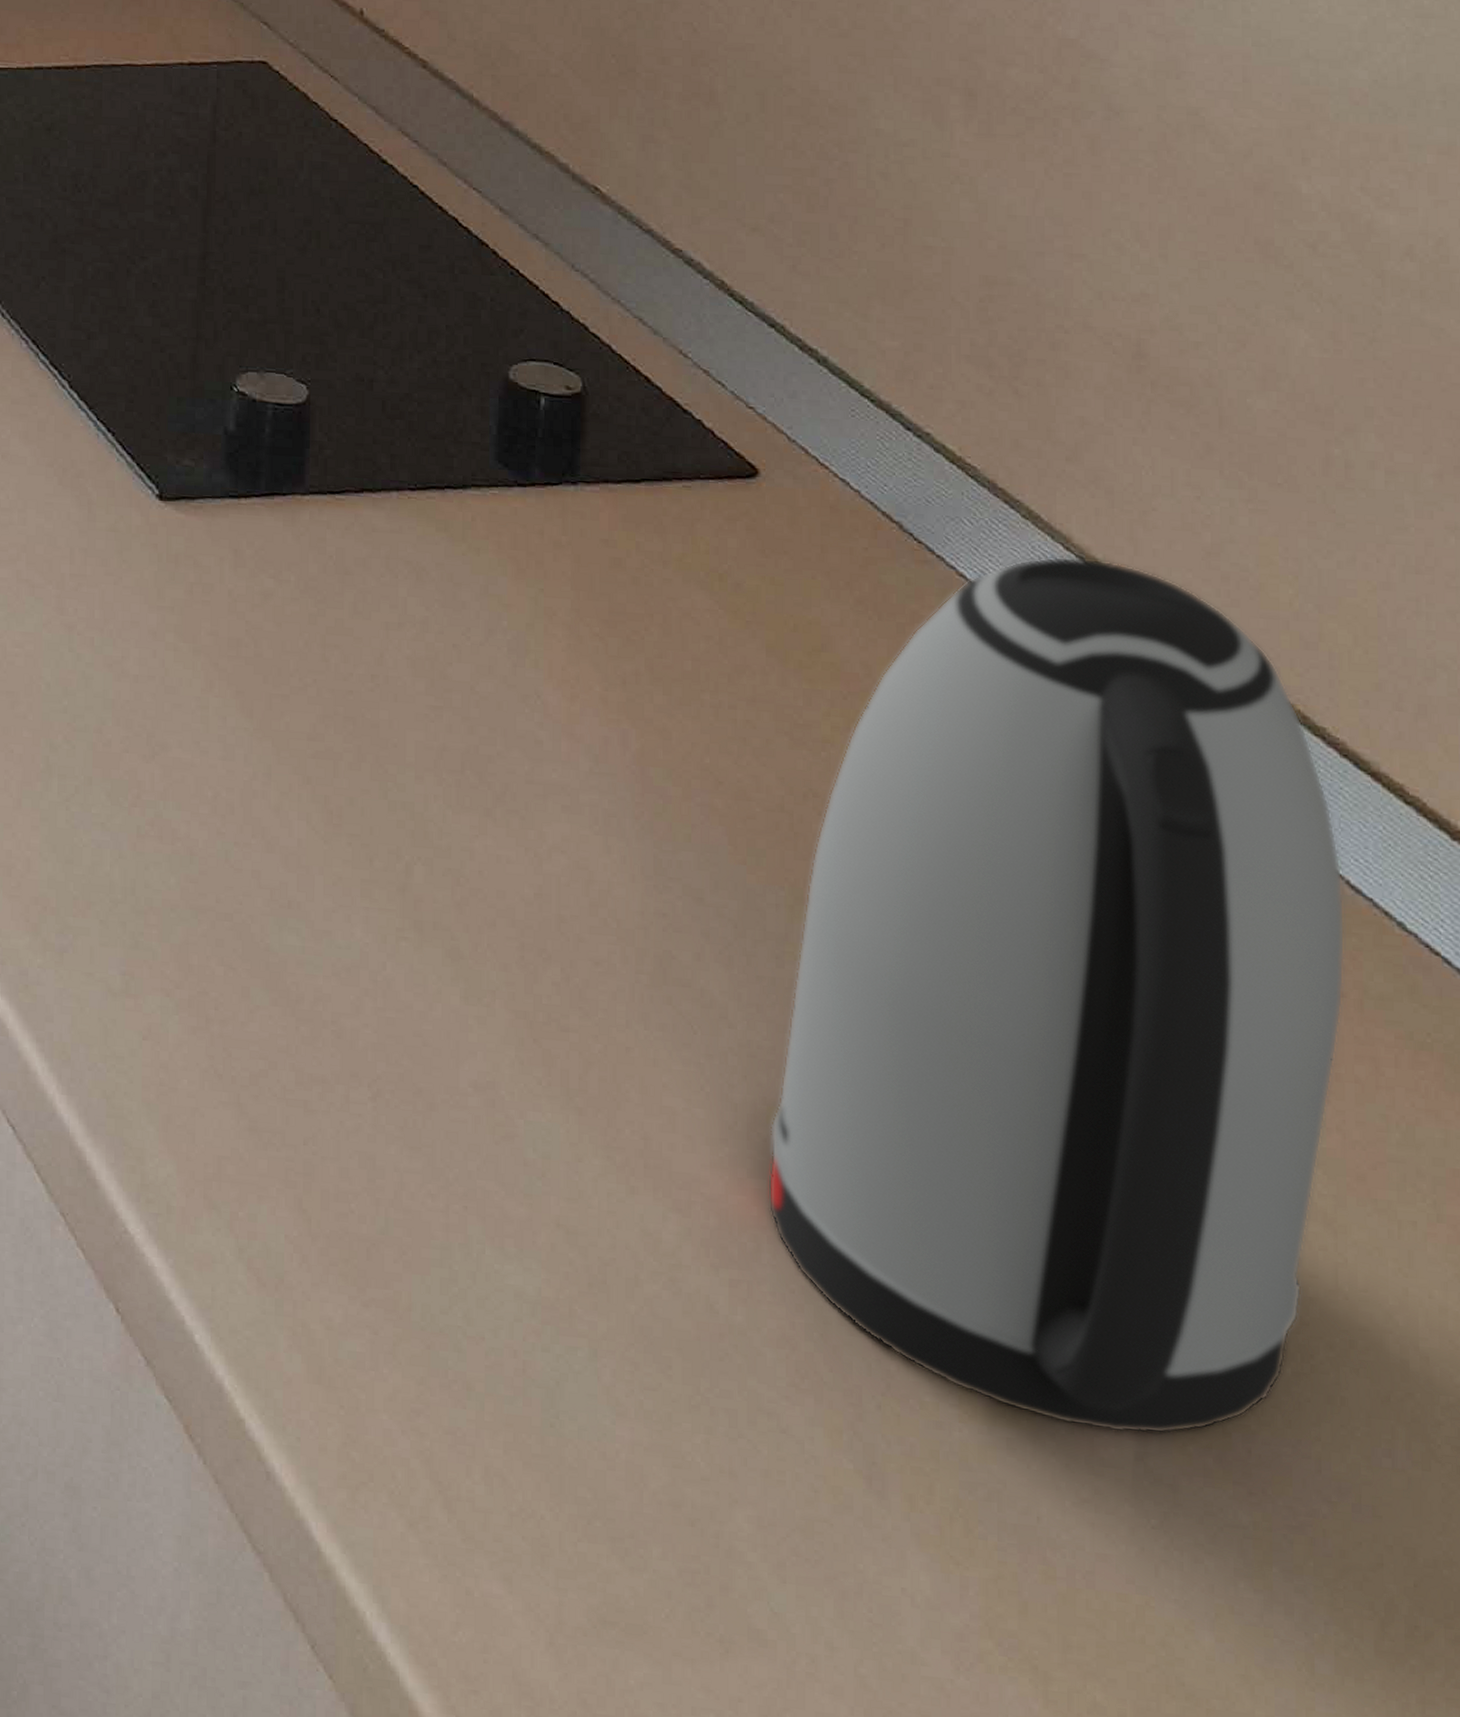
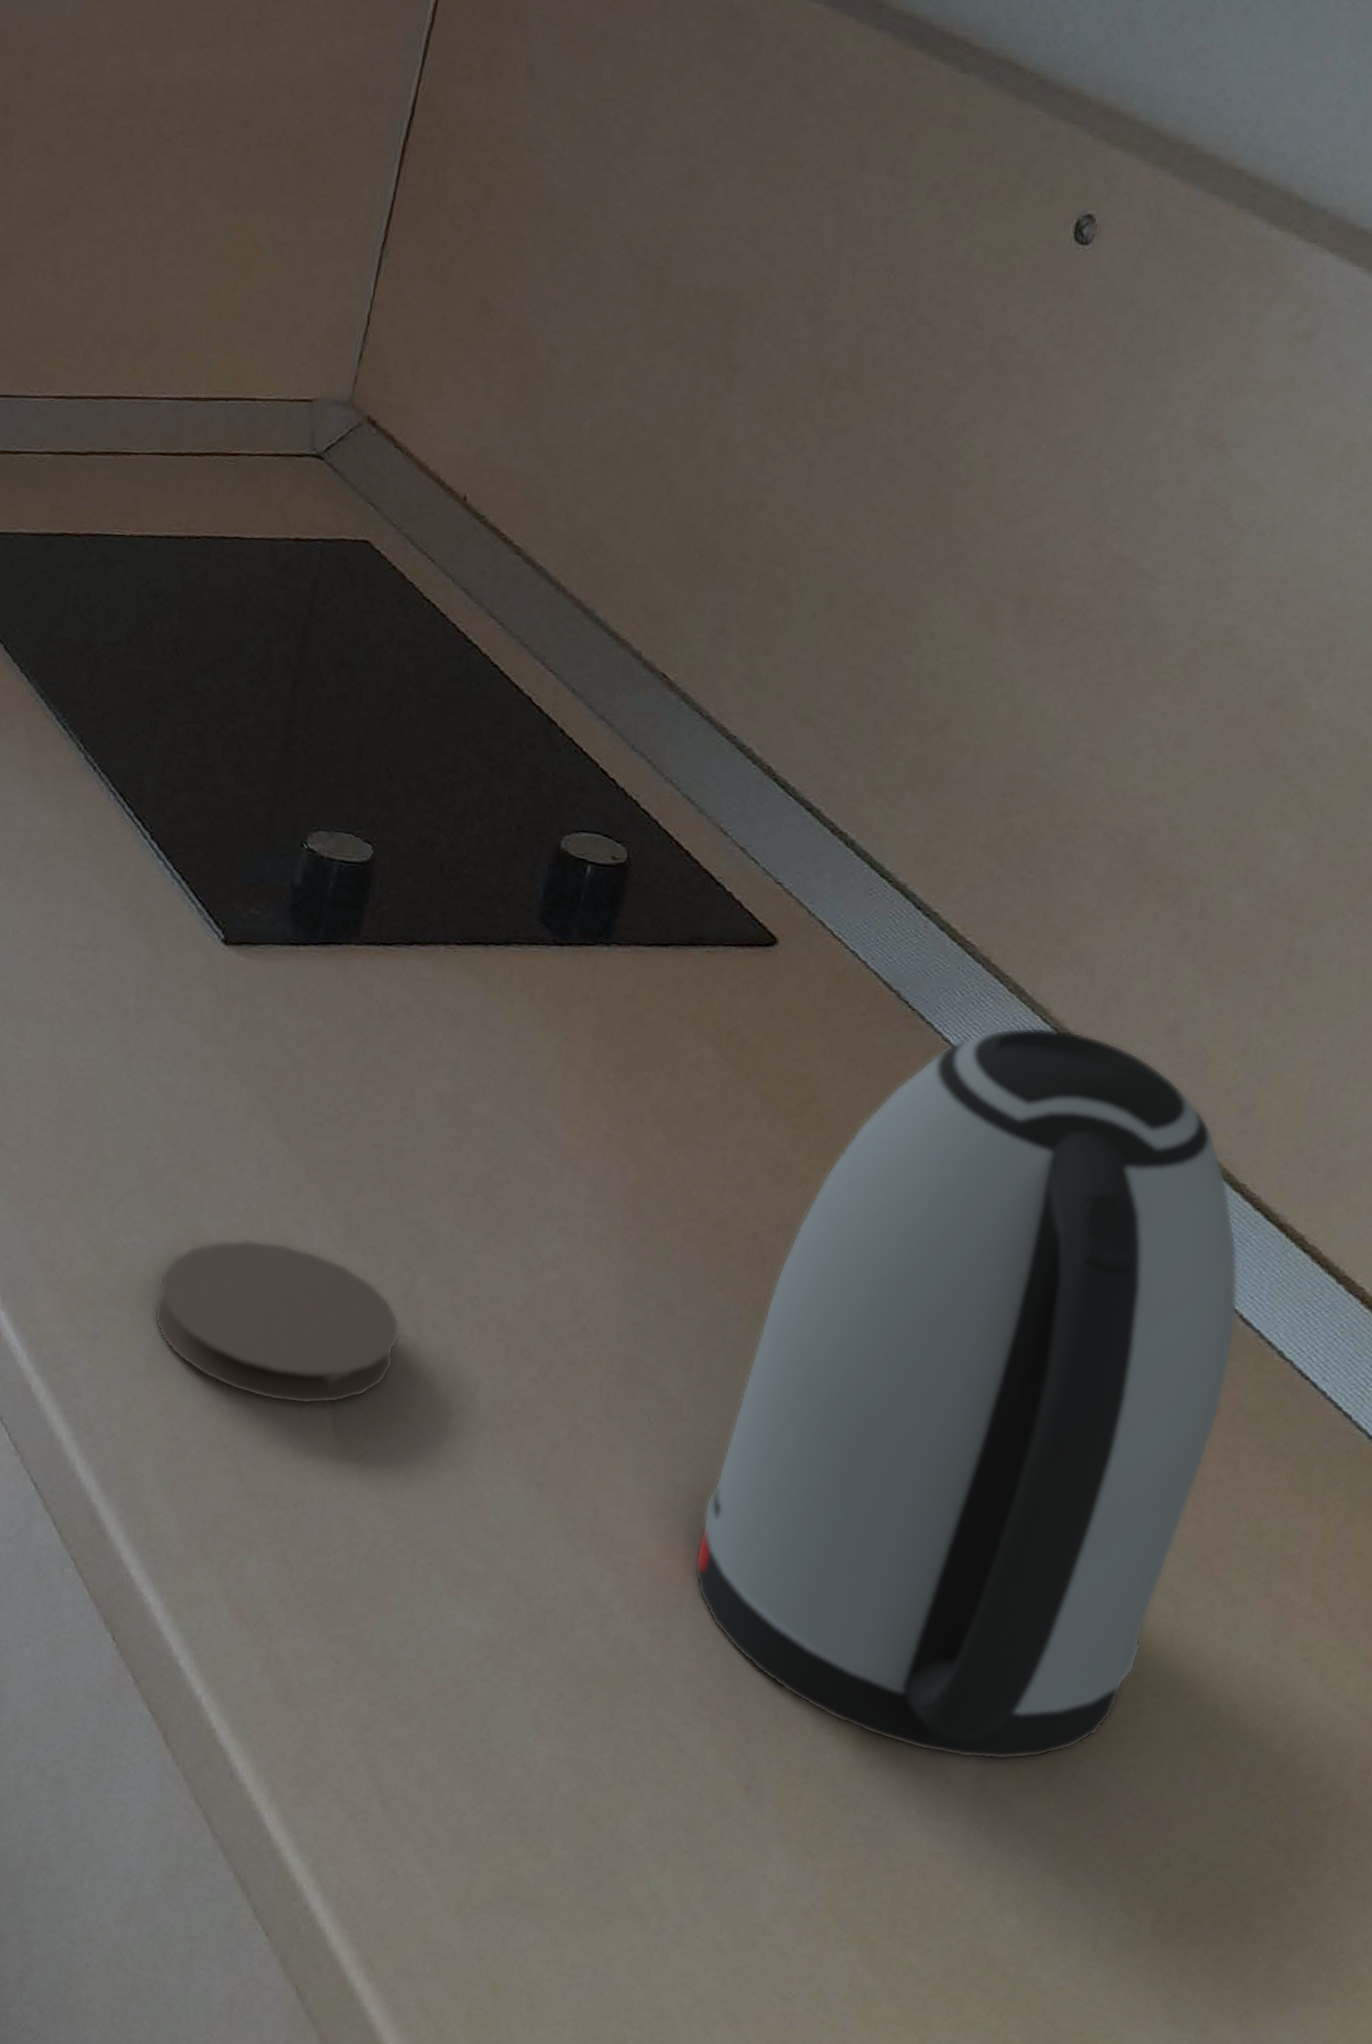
coaster: none [125,832,400,1022] -> present [153,1239,400,1405]

